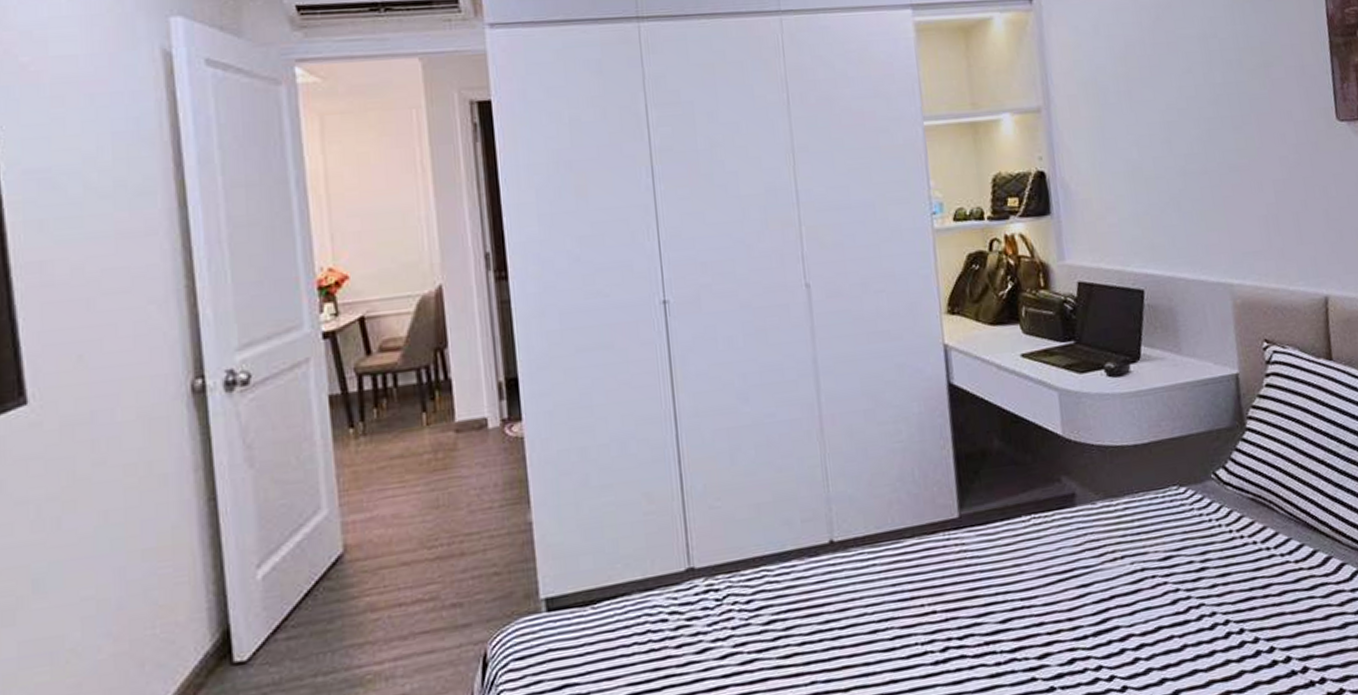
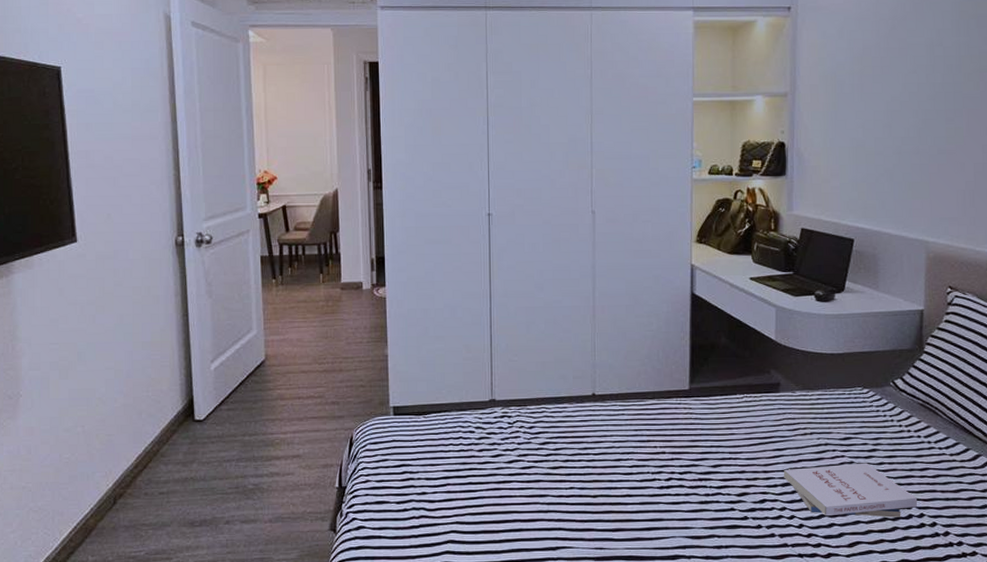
books: none [1093,587,1265,669] -> present [783,463,918,518]

